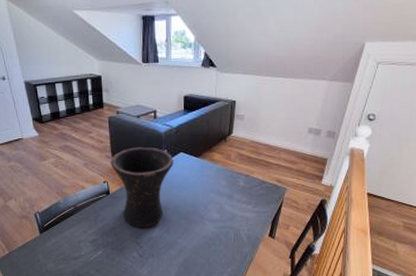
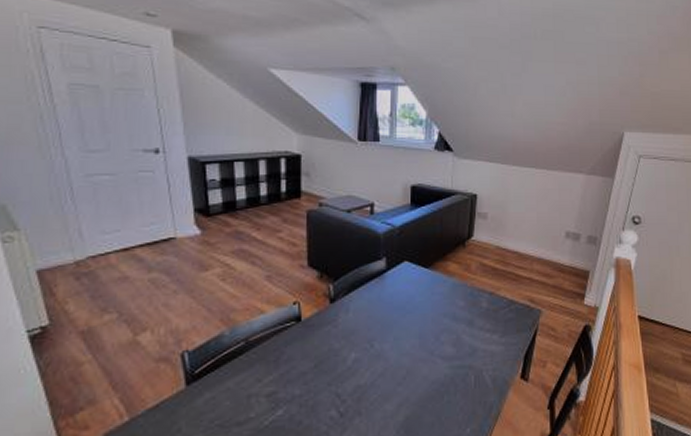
vase: present [110,147,174,228] -> none [305,253,395,372]

